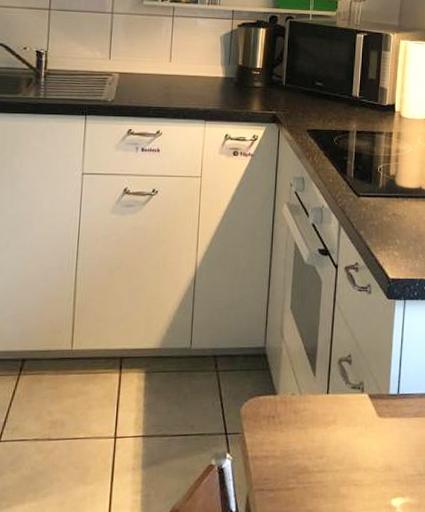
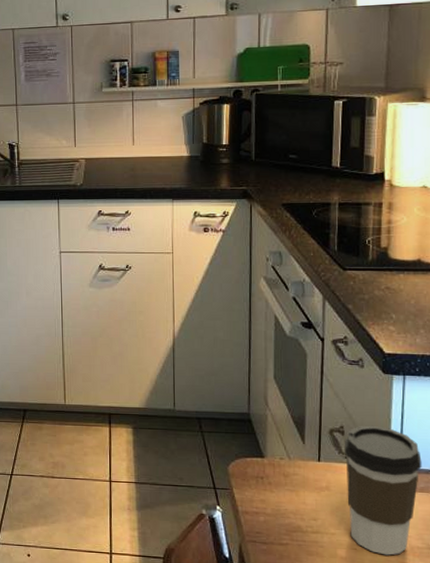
coffee cup: none [350,352,417,488] -> present [344,425,422,556]

